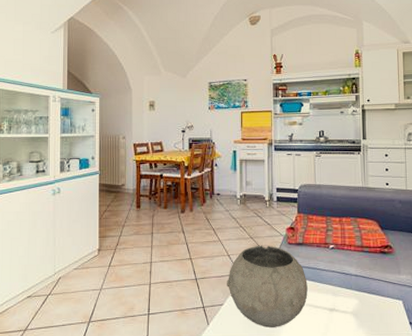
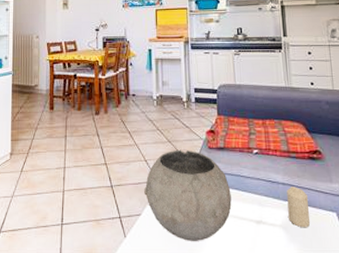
candle: none [358,278,378,315] -> present [286,186,310,228]

